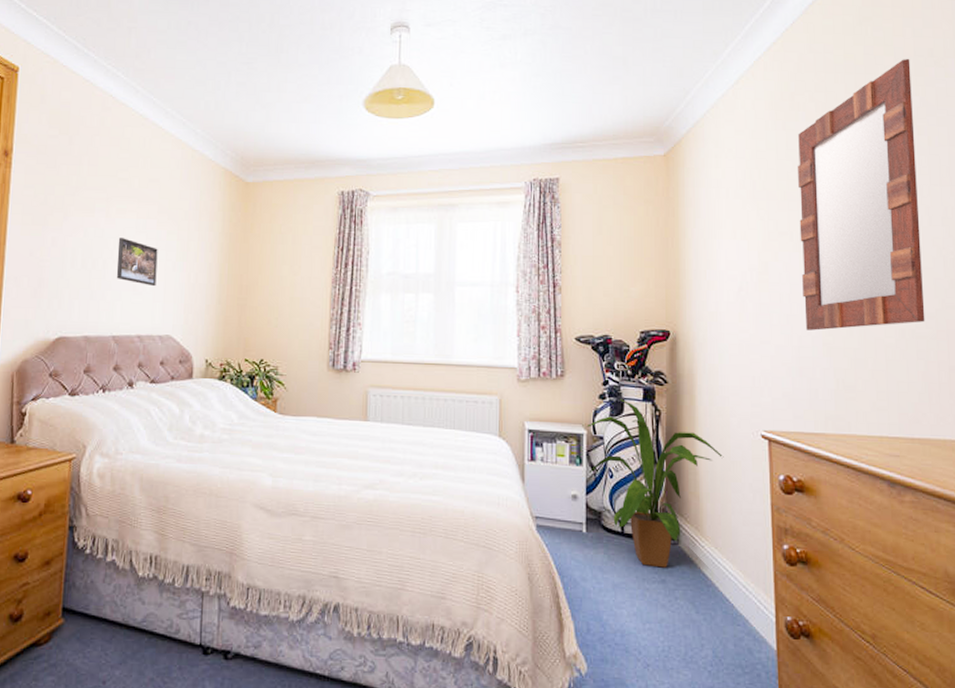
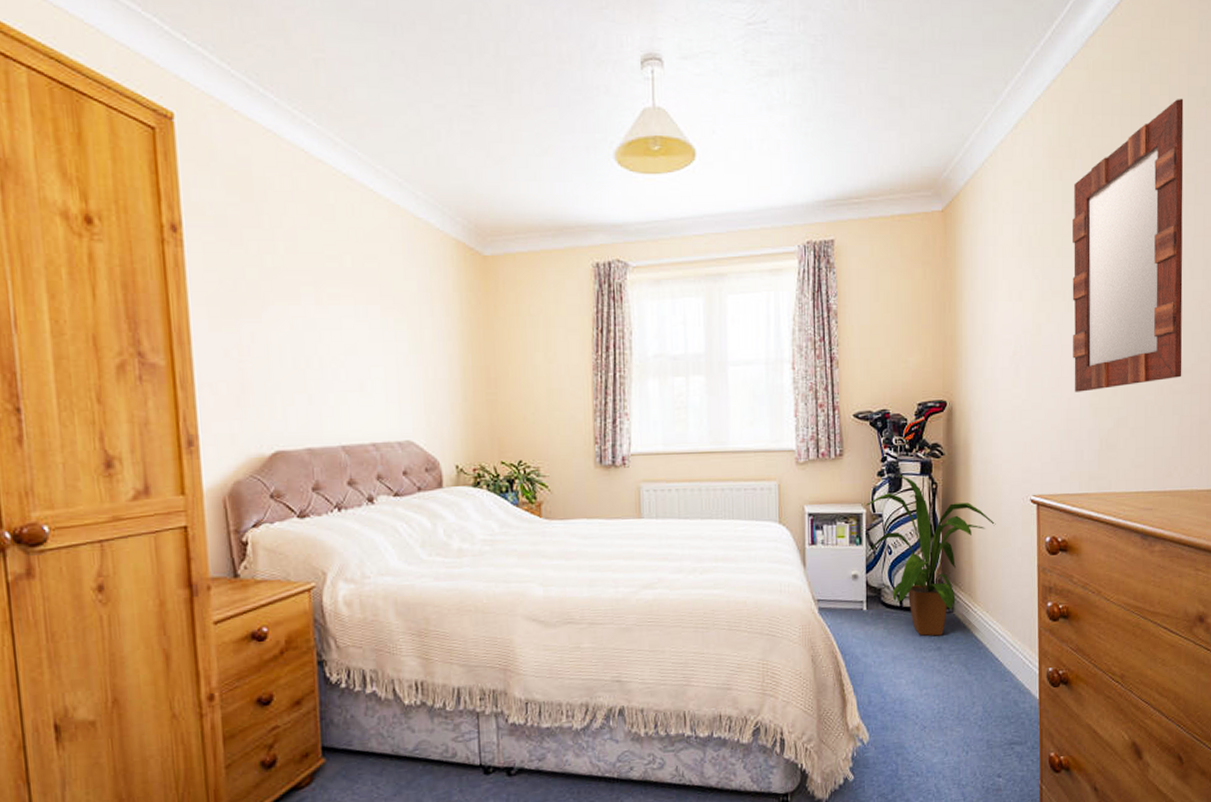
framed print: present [116,238,158,287] -> none [334,329,388,386]

